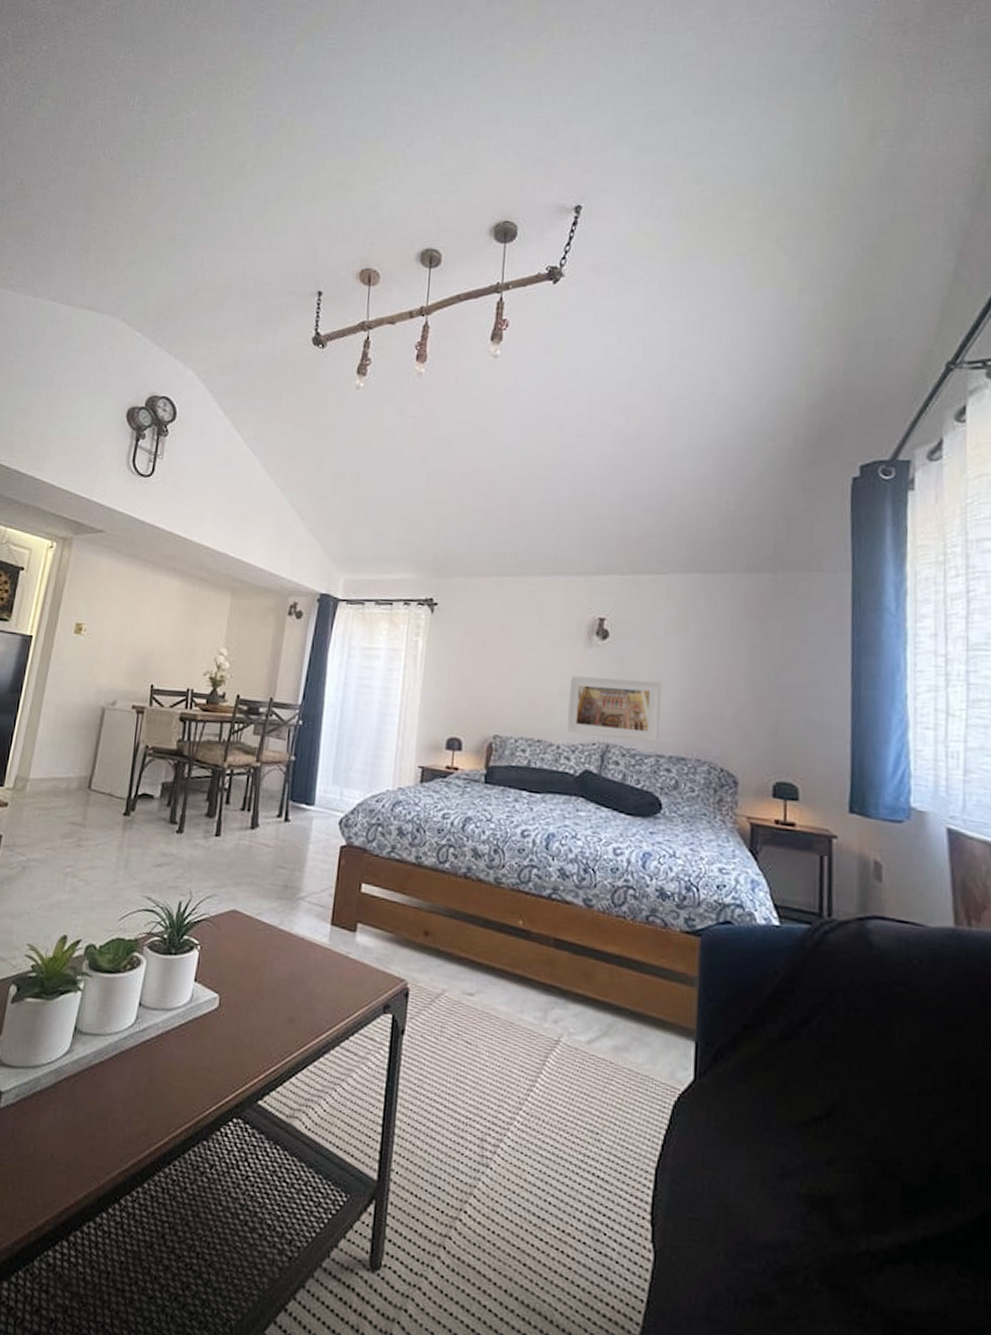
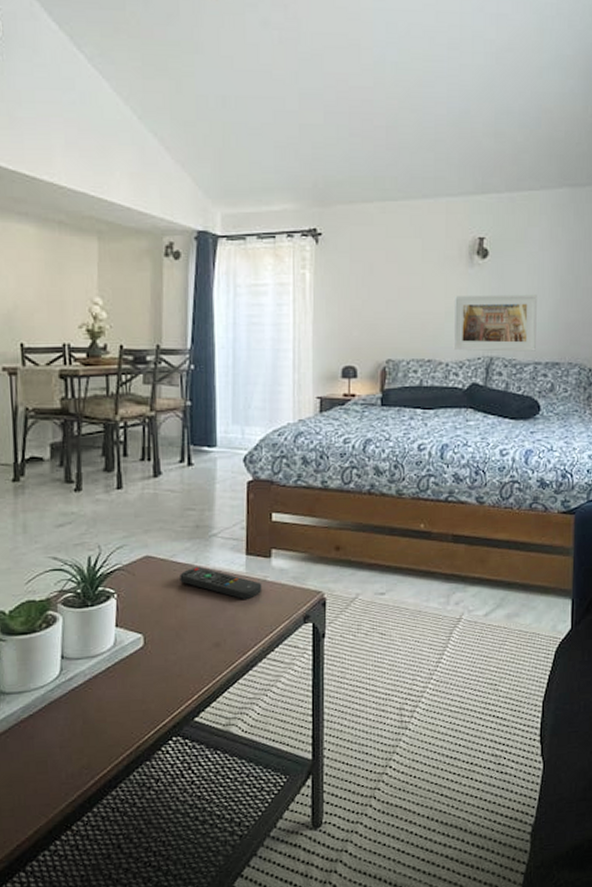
remote control: none [262,930,344,976] -> present [180,567,262,600]

